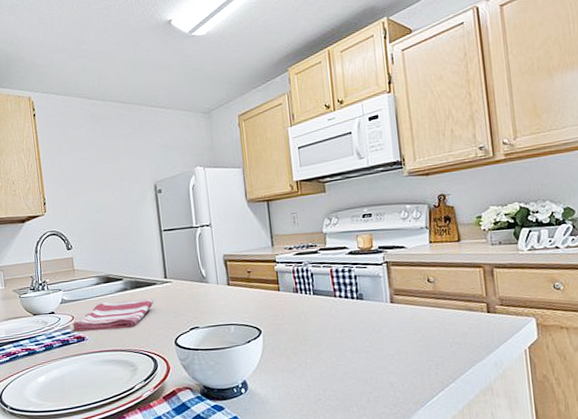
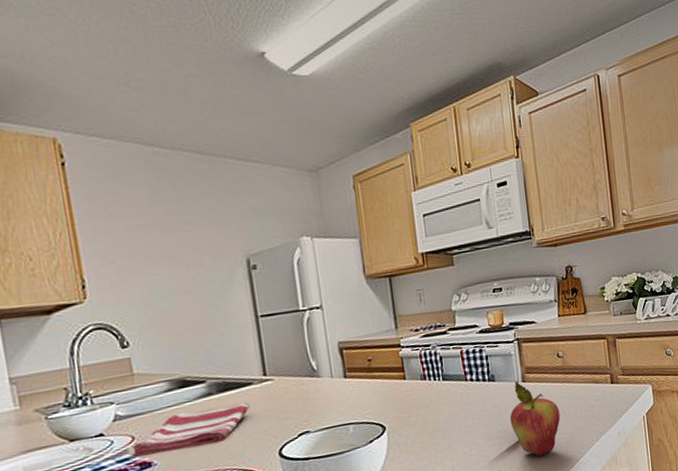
fruit: none [377,301,430,375] -> present [510,381,561,456]

